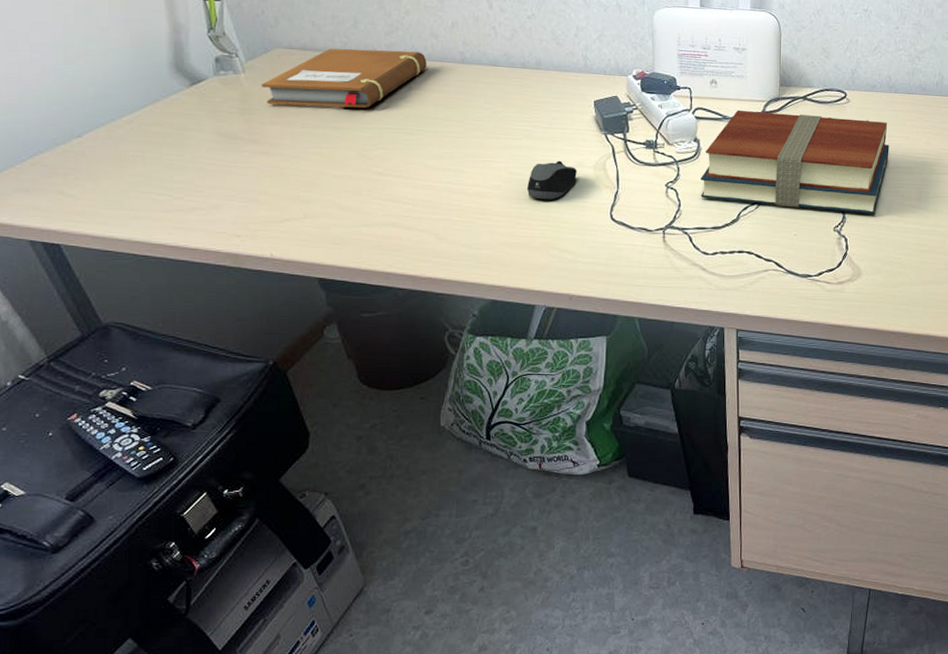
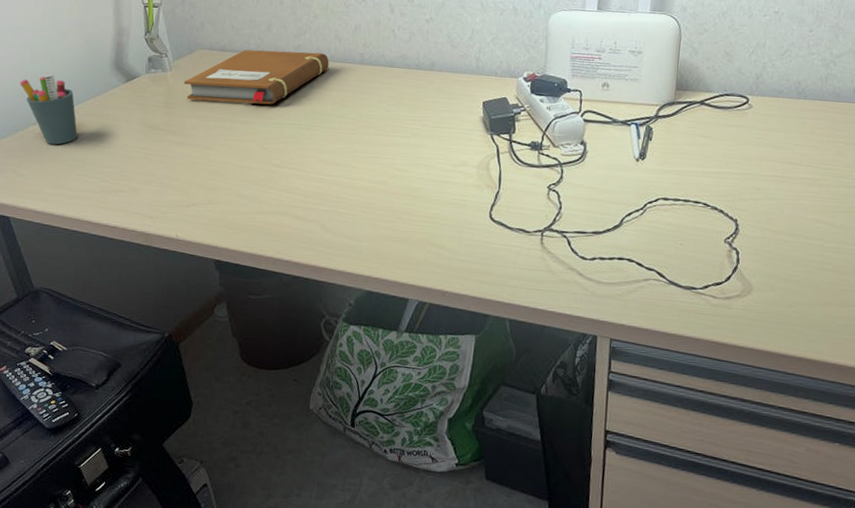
pen holder: none [54,78,137,160] -> present [19,74,78,145]
computer mouse: present [526,160,577,200] -> none [410,159,461,197]
books: present [700,109,889,214] -> none [583,113,794,227]

